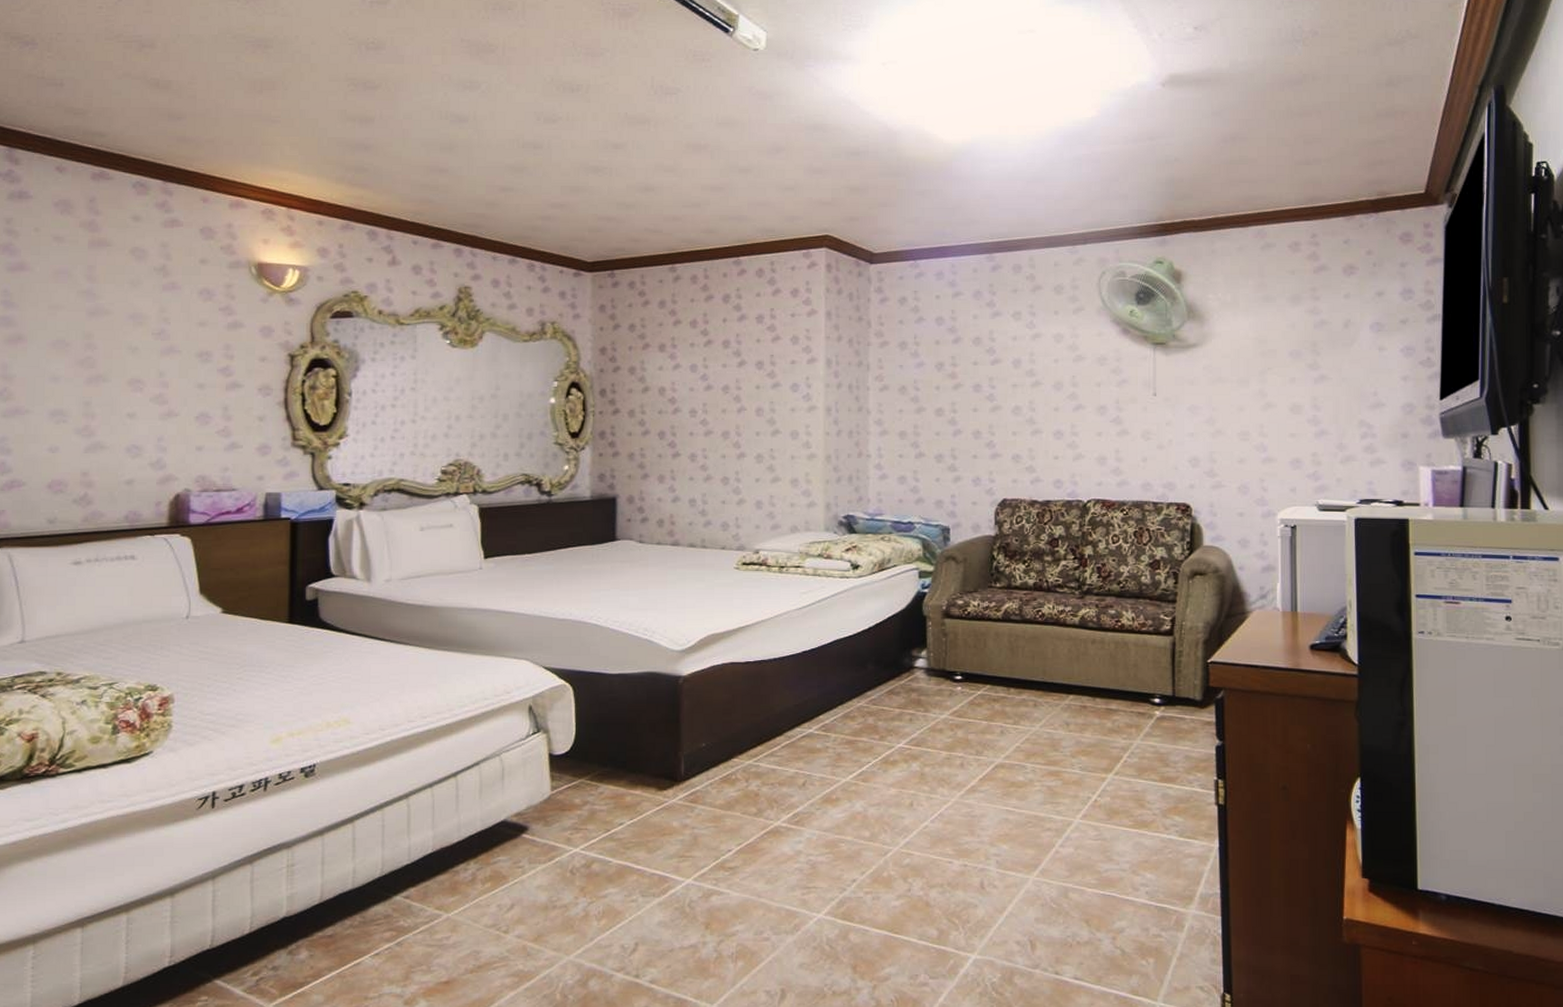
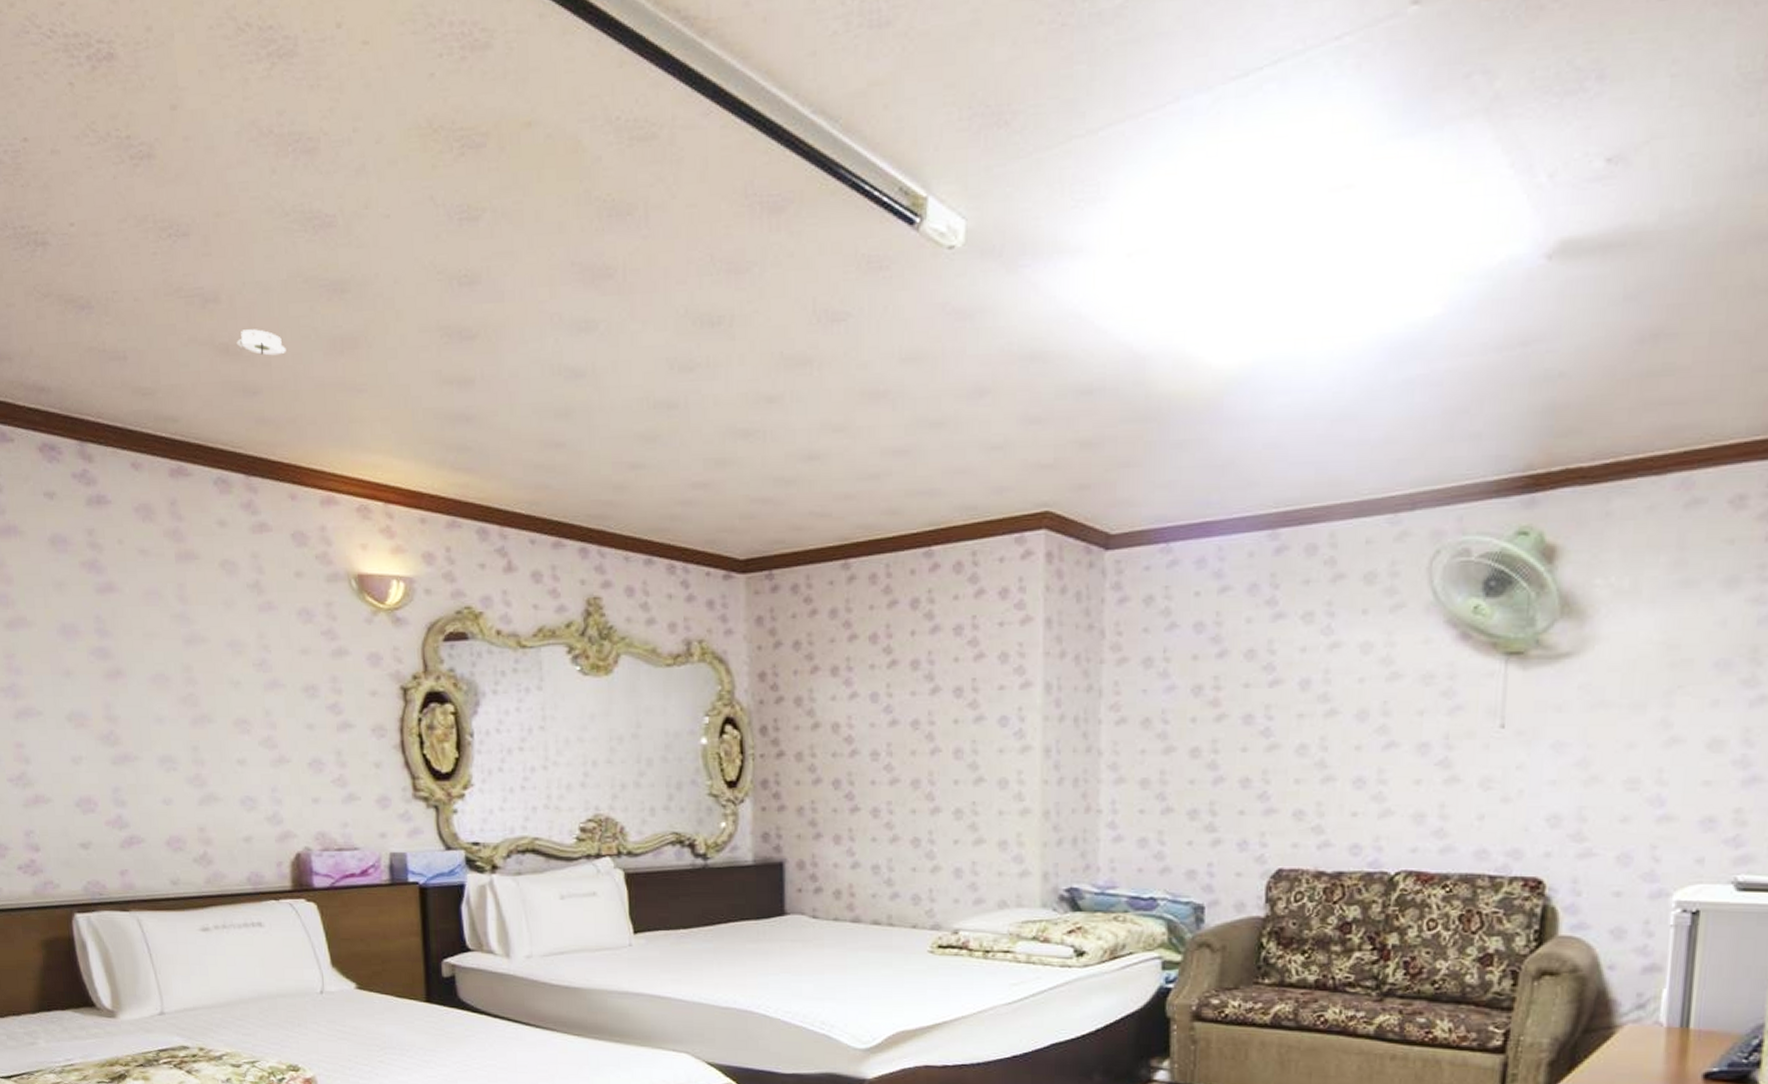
smoke detector: none [166,70,211,91] -> present [236,329,286,356]

